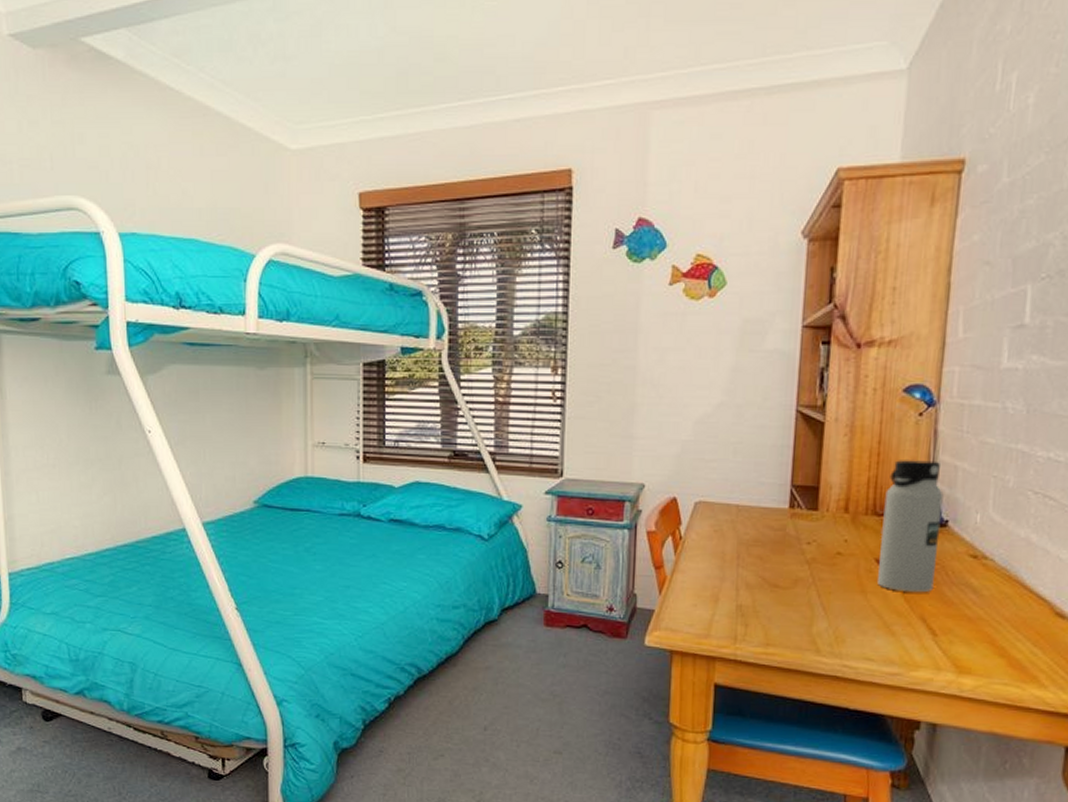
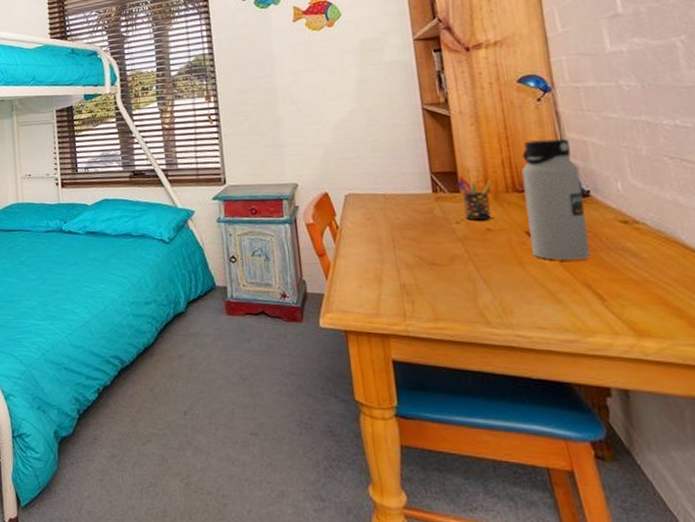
pen holder: none [816,492,854,542] -> present [456,176,492,220]

